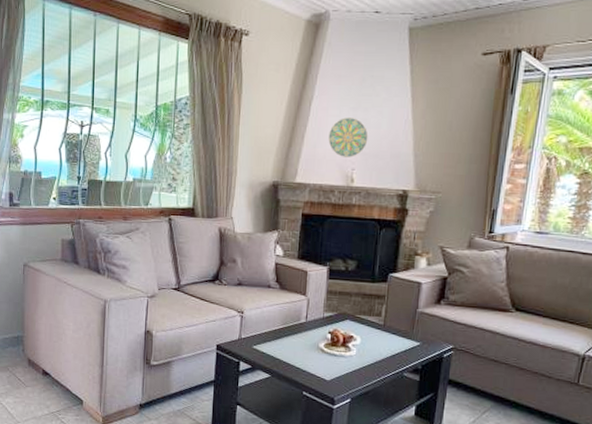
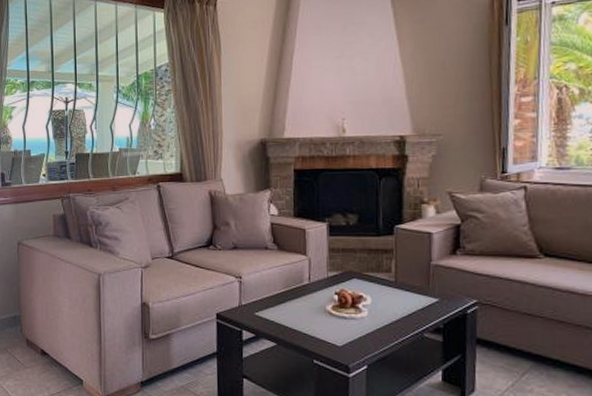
decorative plate: present [328,117,369,157] -> none [314,67,356,108]

